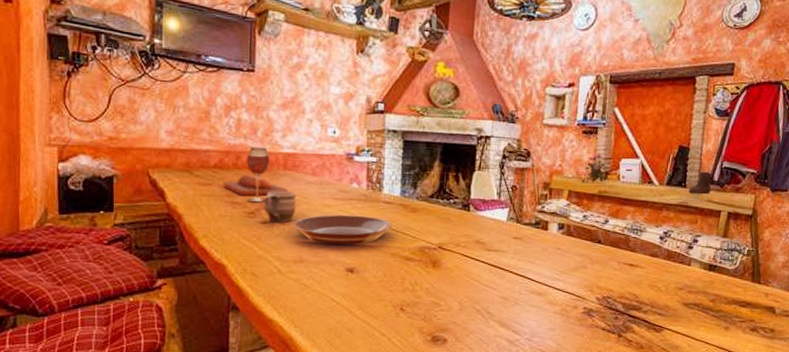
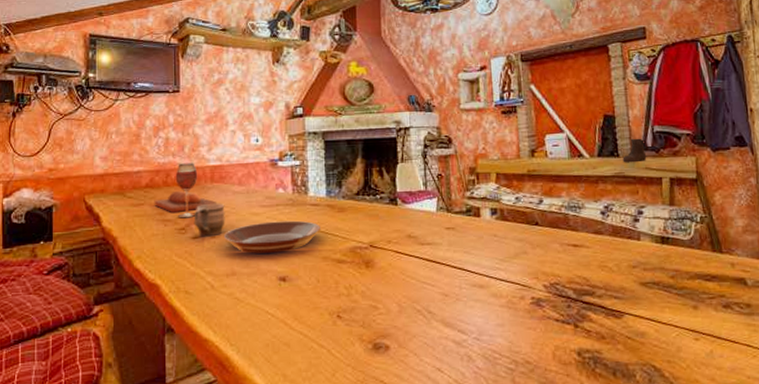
flower bouquet: present [581,154,608,183] -> none [507,132,534,164]

